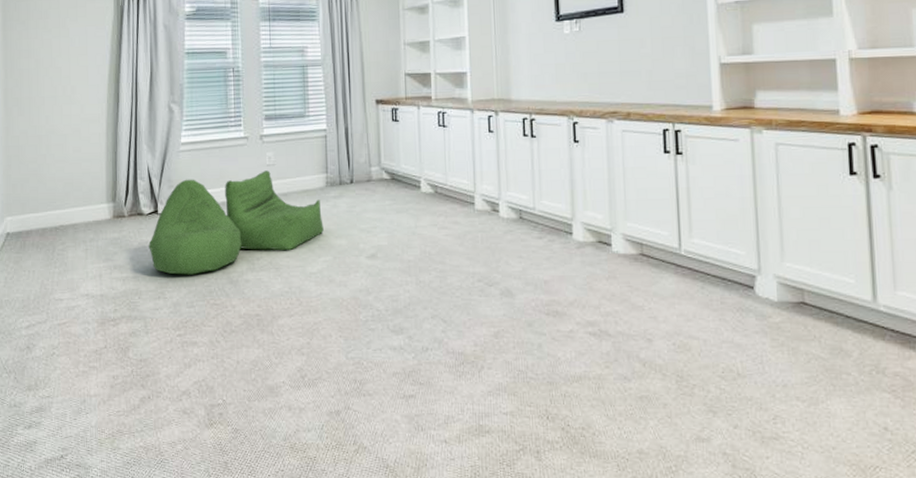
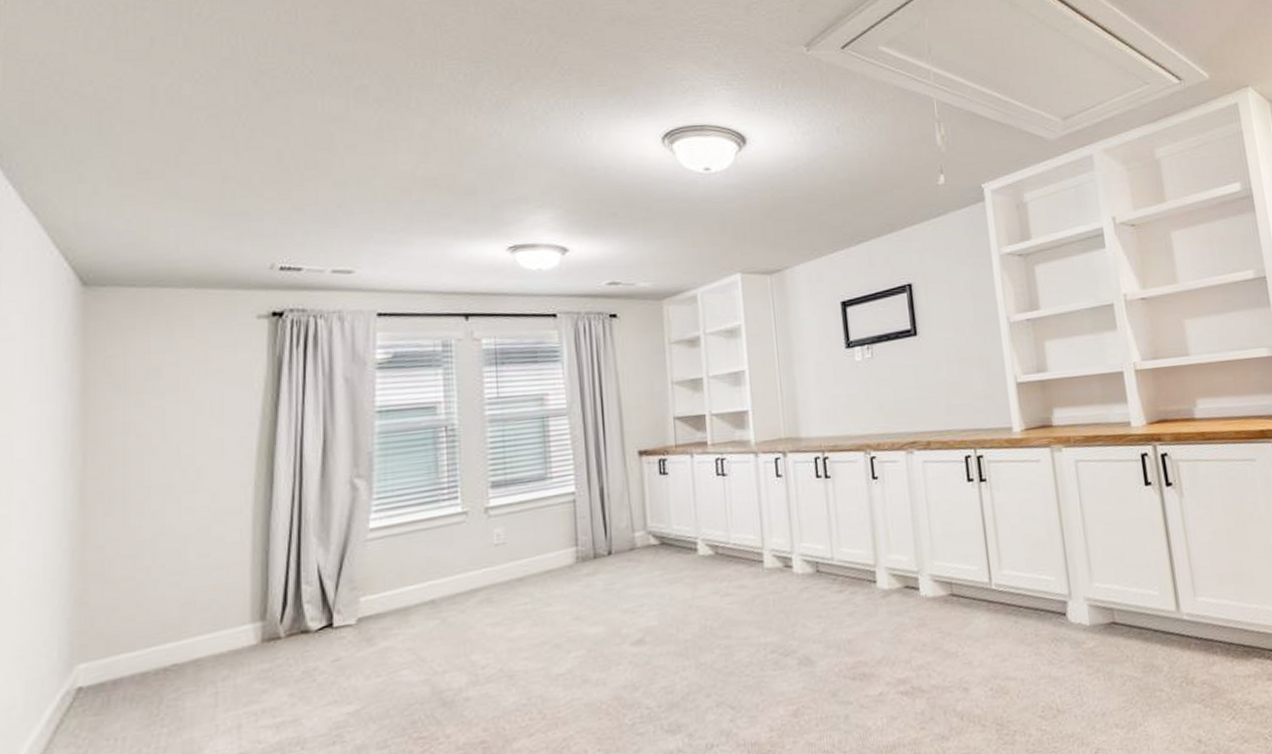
bean bag chair: present [149,170,324,275] -> none [318,551,574,708]

